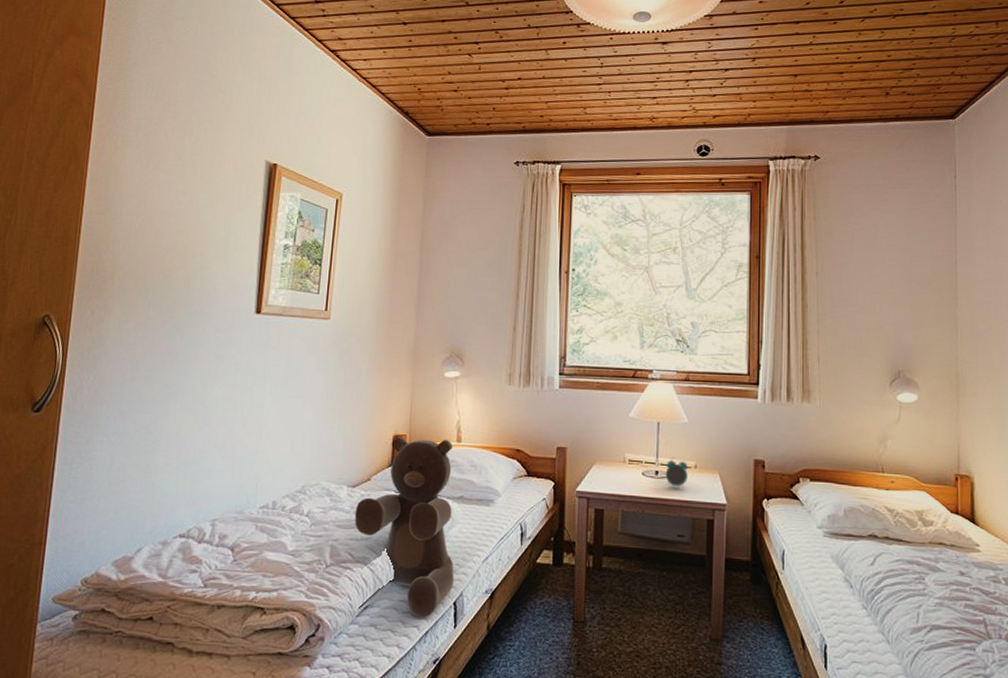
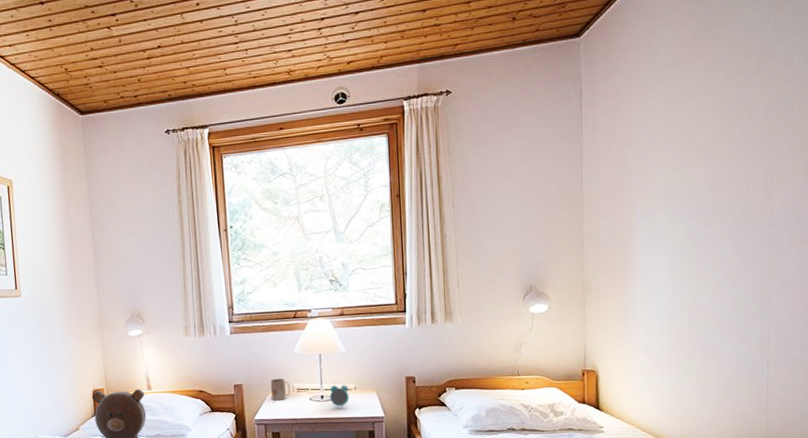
mug: none [598,445,621,472] -> present [270,378,290,401]

